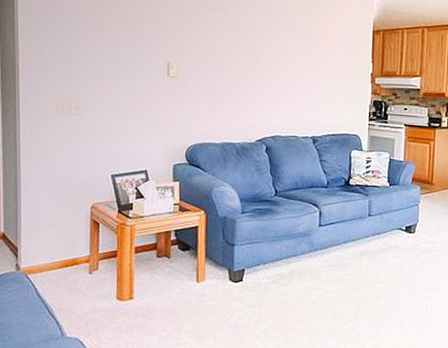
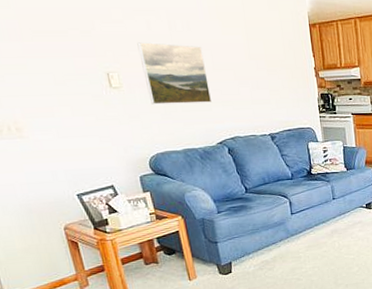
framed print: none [201,37,261,99] -> present [137,42,212,105]

